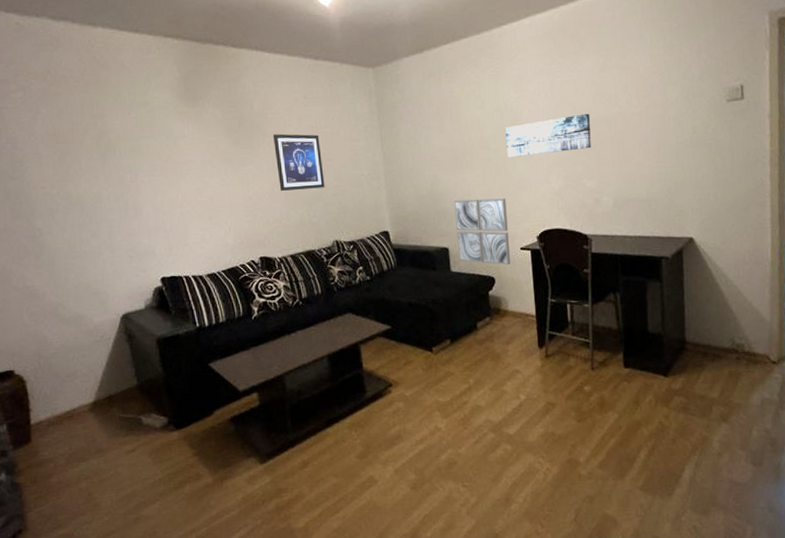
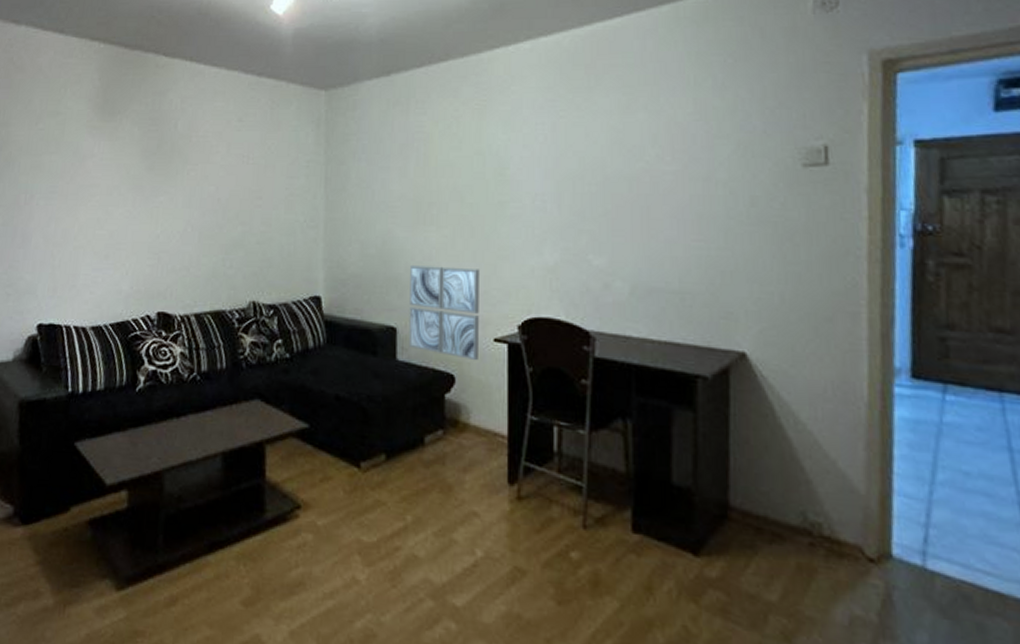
wall art: present [273,134,325,191] -> none [194,161,250,233]
wall art: present [505,113,591,158] -> none [487,167,604,216]

